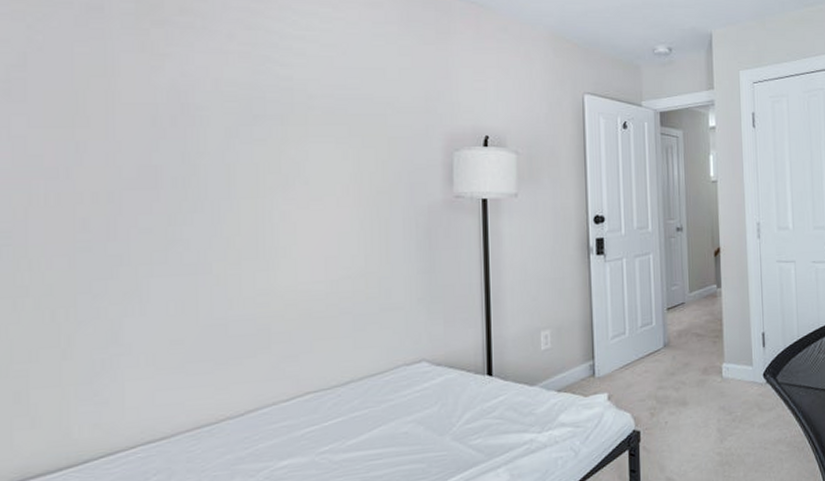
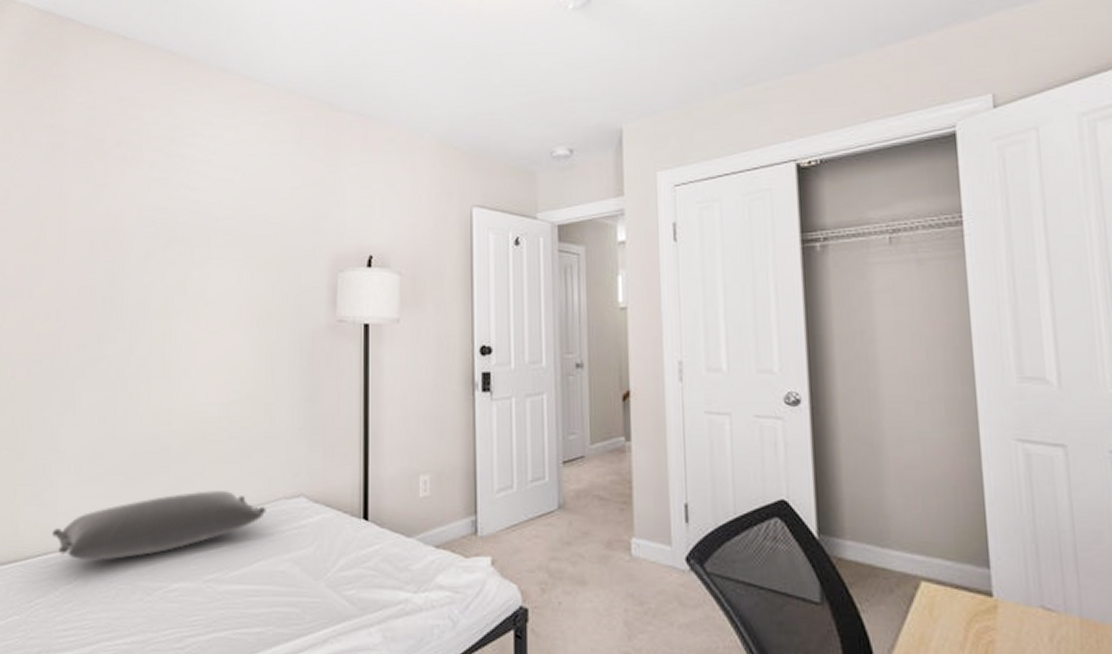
pillow: none [119,364,385,455] -> present [52,491,267,561]

